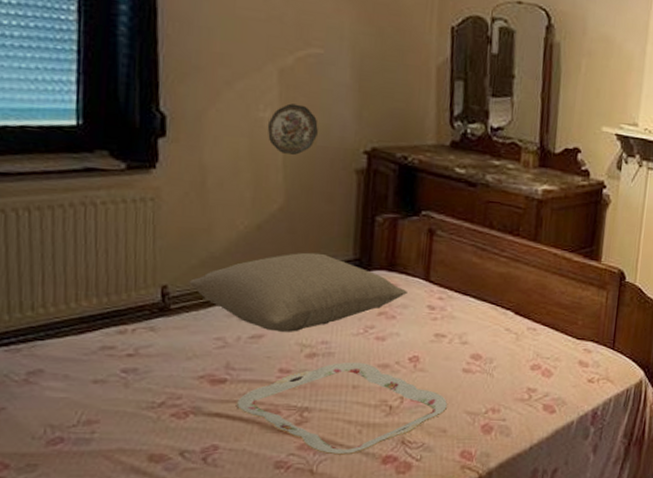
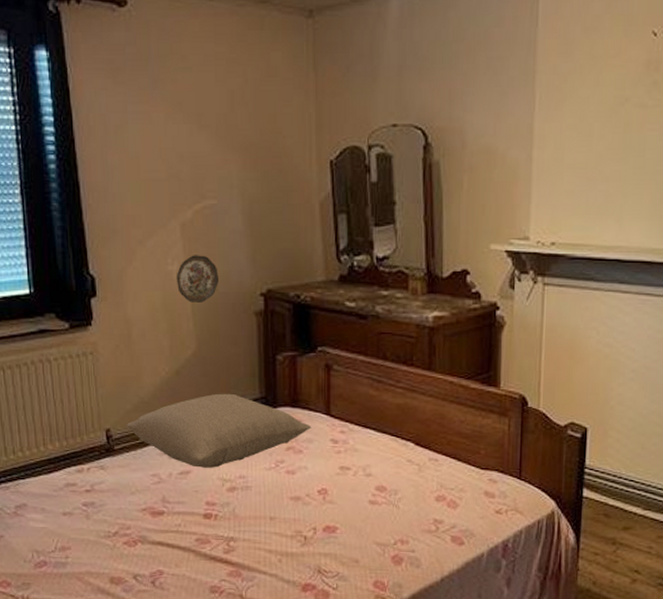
serving tray: present [237,362,447,455] -> none [174,494,357,582]

